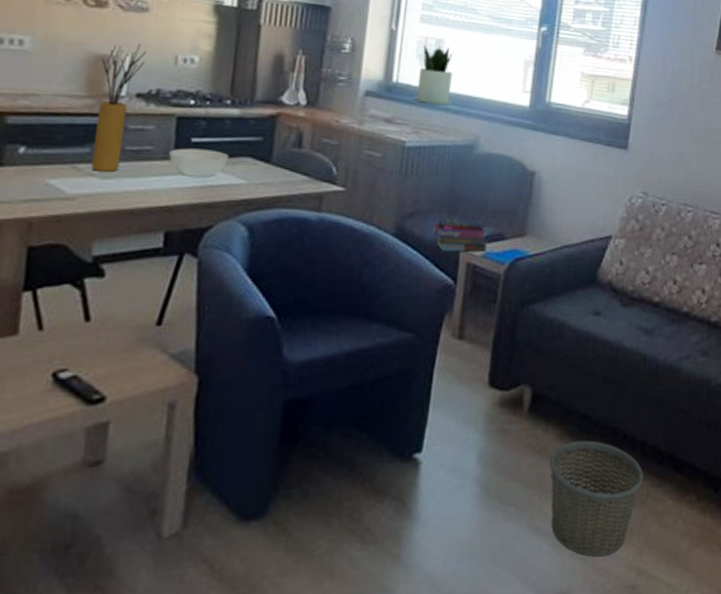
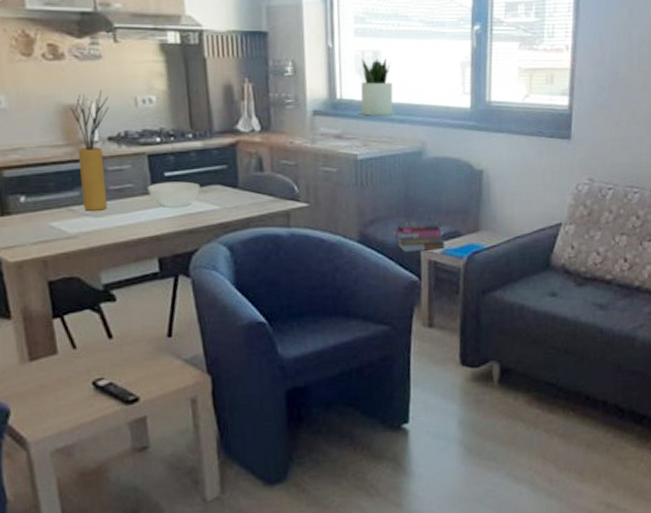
basket: present [550,440,644,557] -> none [522,403,607,496]

